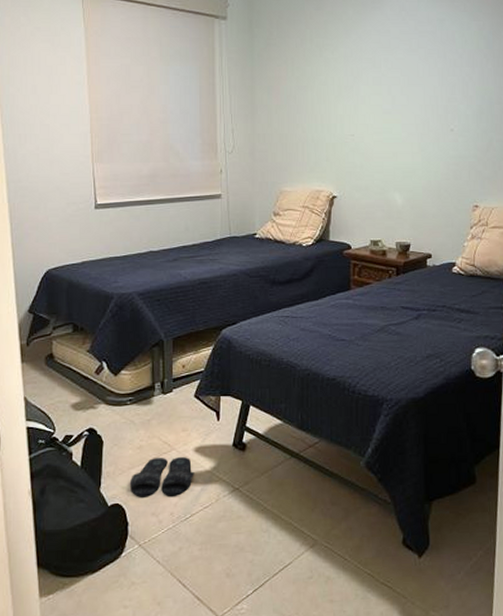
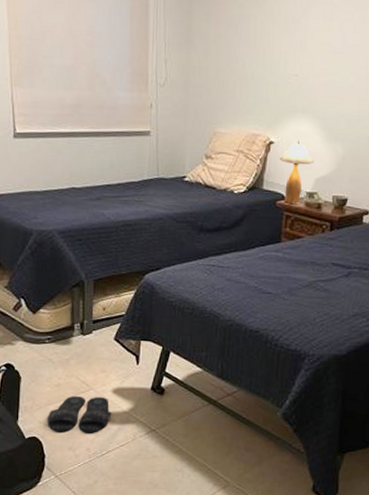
table lamp: none [343,193,375,253] -> present [279,140,314,205]

